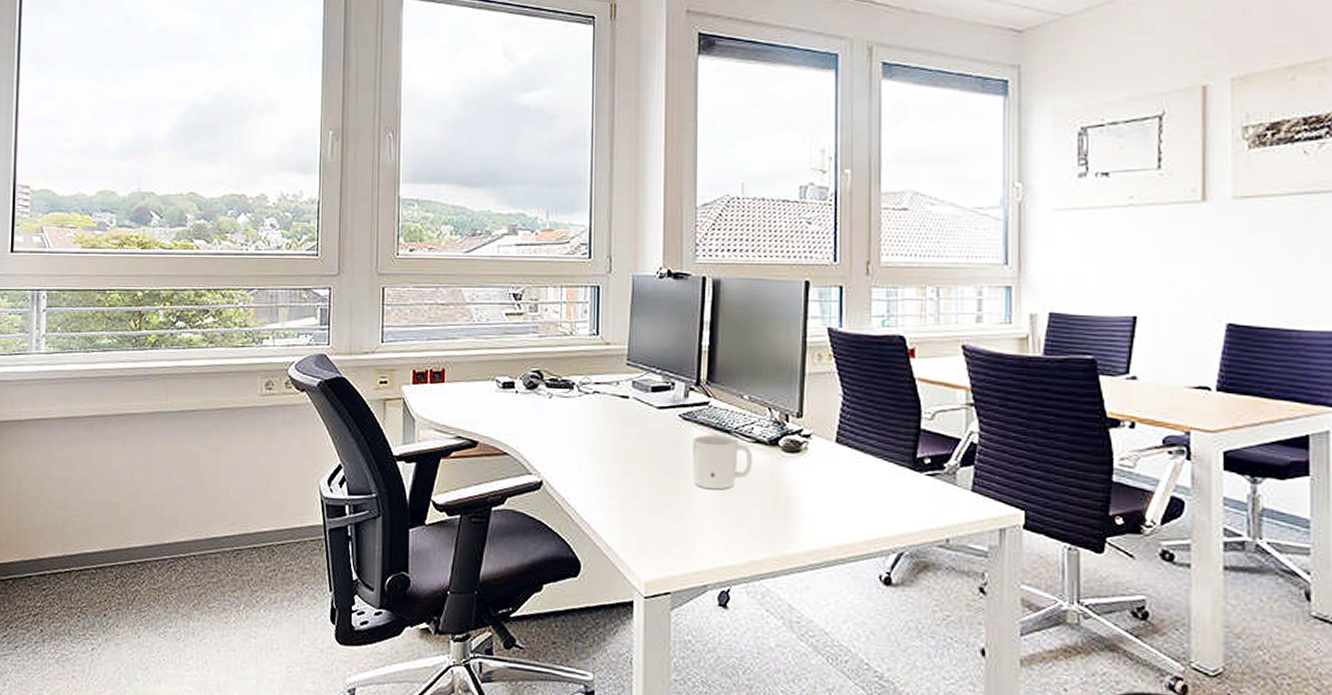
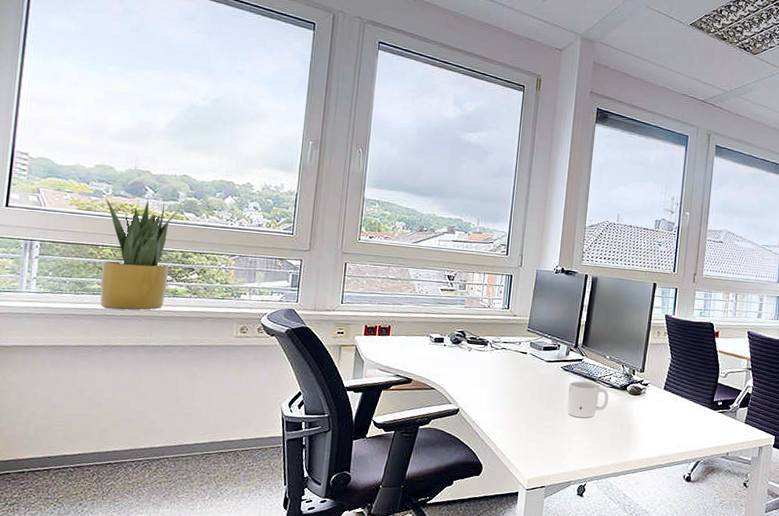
planter: none [110,229,190,368] -> present [100,198,181,310]

